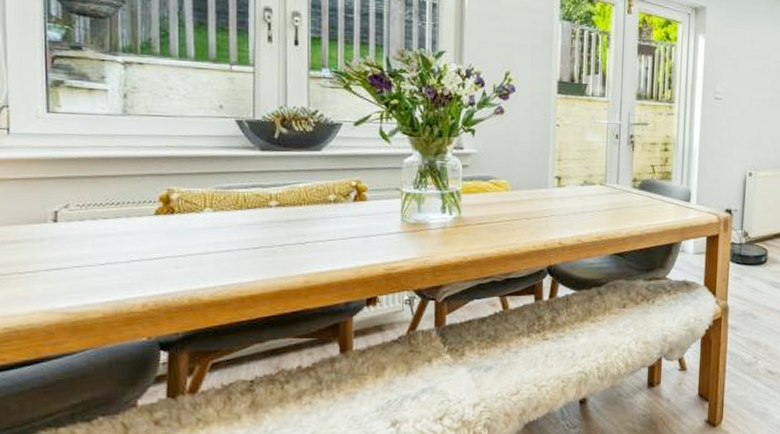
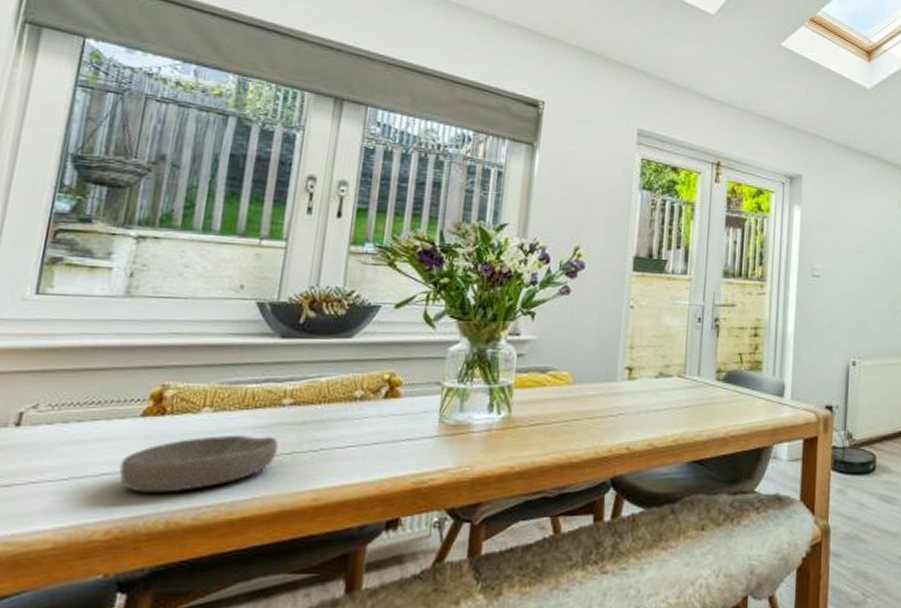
bowl: none [145,230,270,275] -> present [119,434,278,493]

